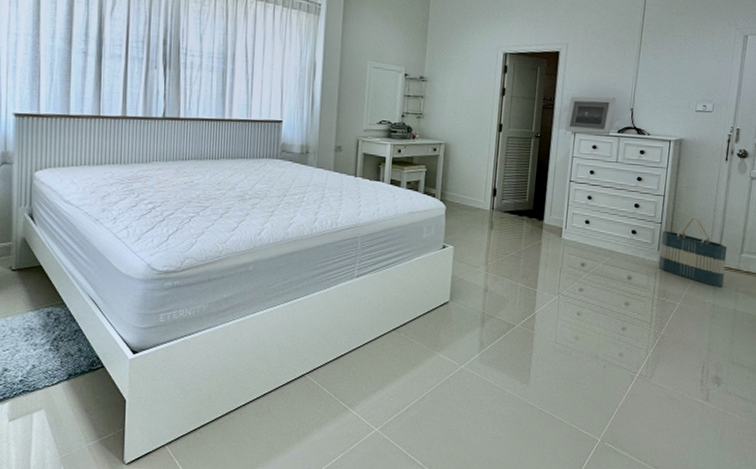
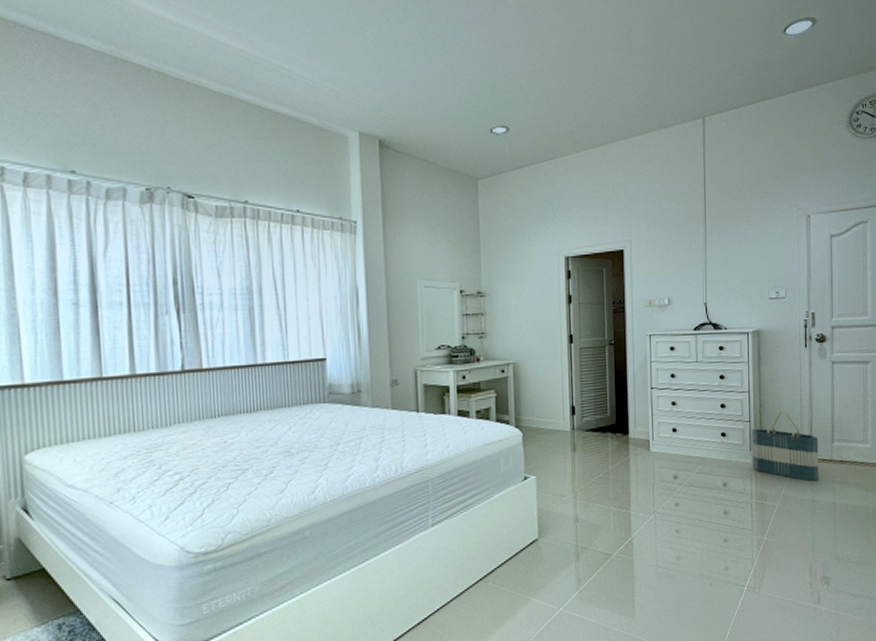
picture frame: present [564,96,617,135] -> none [639,293,689,335]

